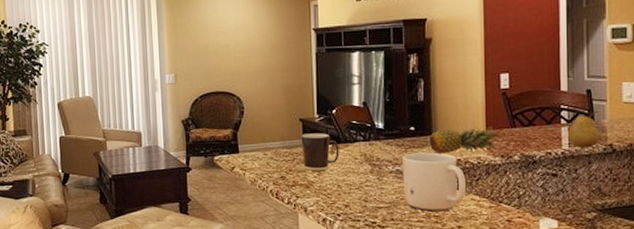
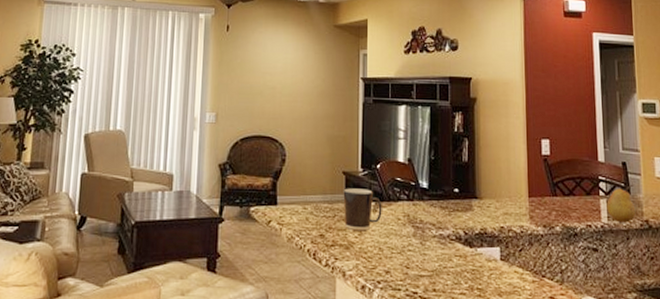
mug: present [402,152,467,212] -> none [446,216,510,284]
fruit: present [429,126,500,153] -> none [472,193,542,221]

